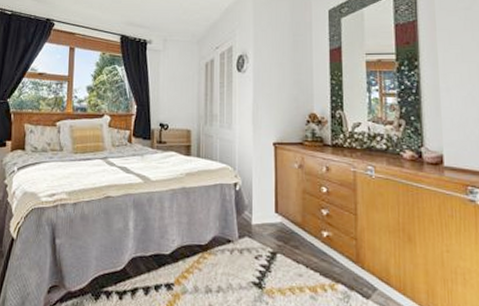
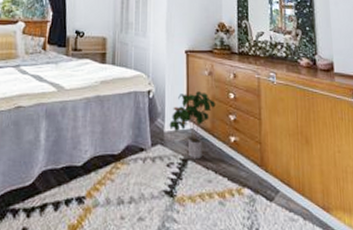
potted plant: none [257,184,307,253] -> present [169,91,216,160]

